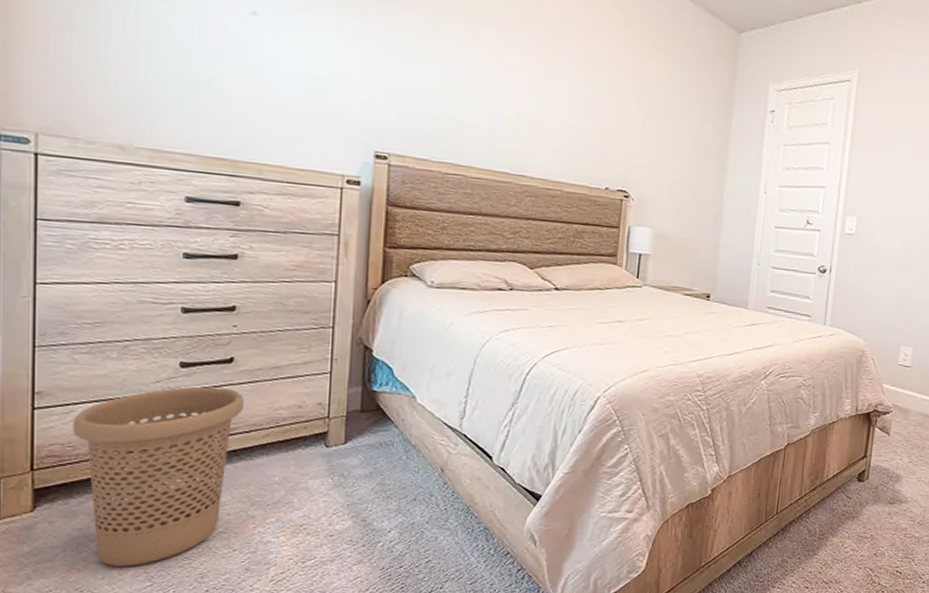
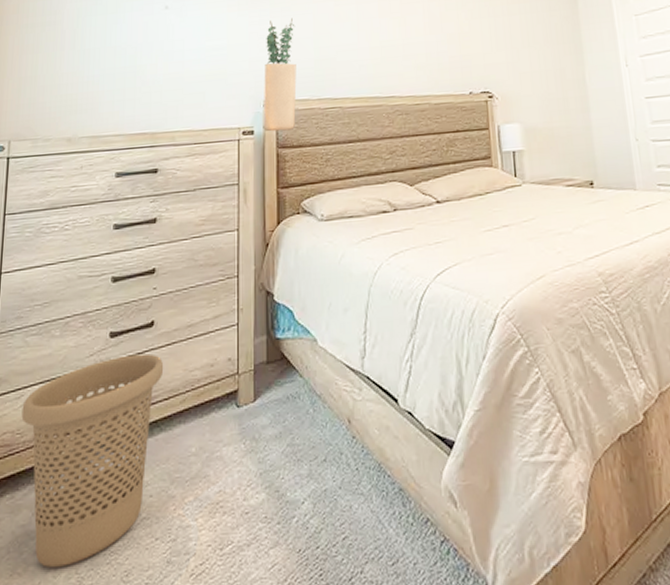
vase: none [371,60,419,189] -> present [263,18,297,132]

